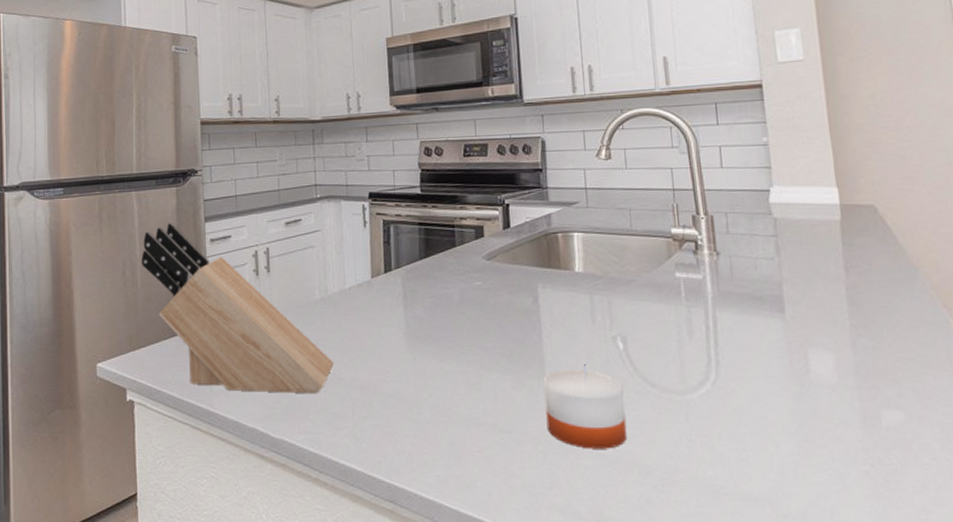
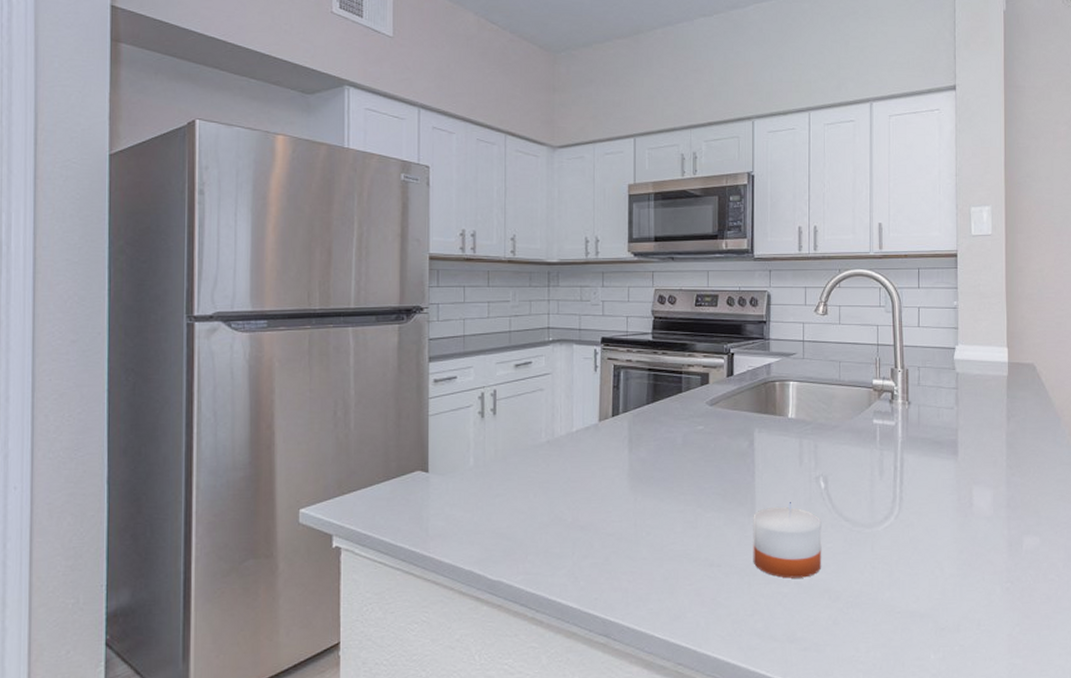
knife block: present [141,223,334,394] -> none [356,362,557,536]

